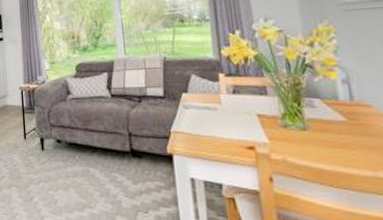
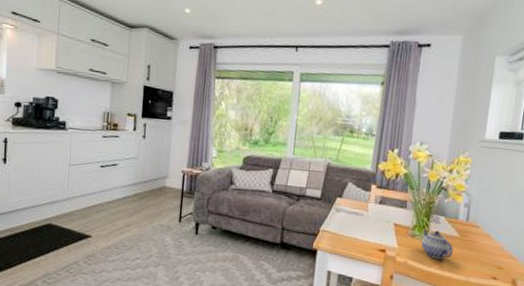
teapot: none [295,116,344,151] -> present [421,229,453,259]

